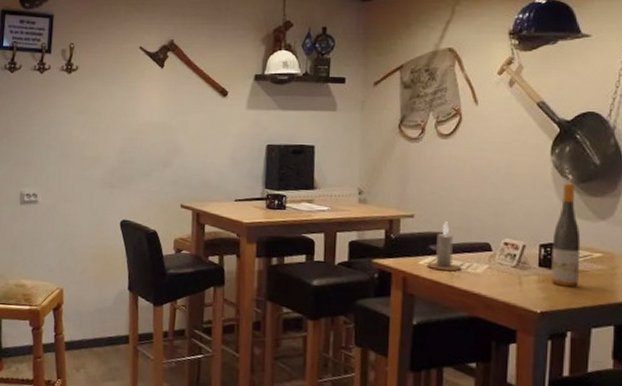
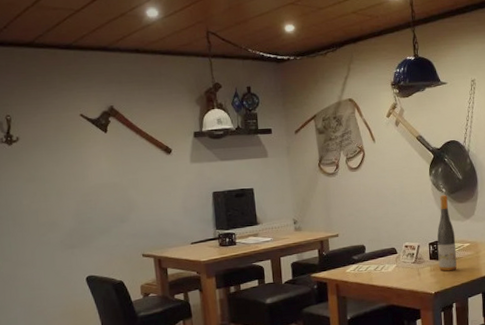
candle: present [427,222,461,272] -> none [352,236,377,275]

